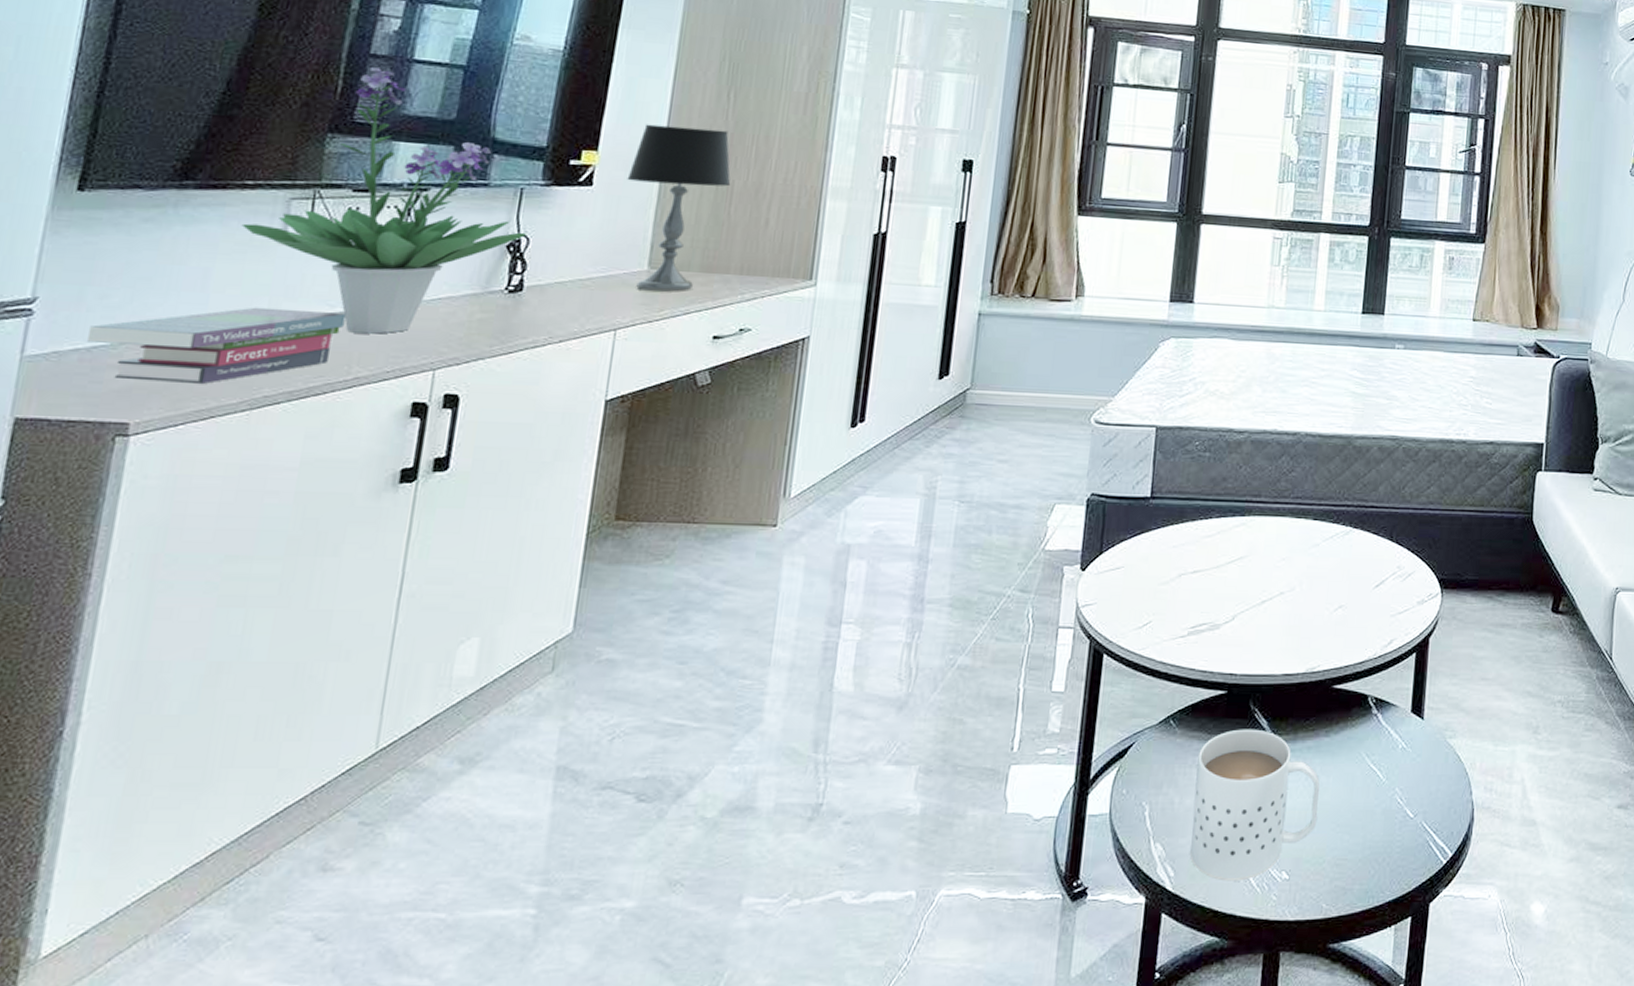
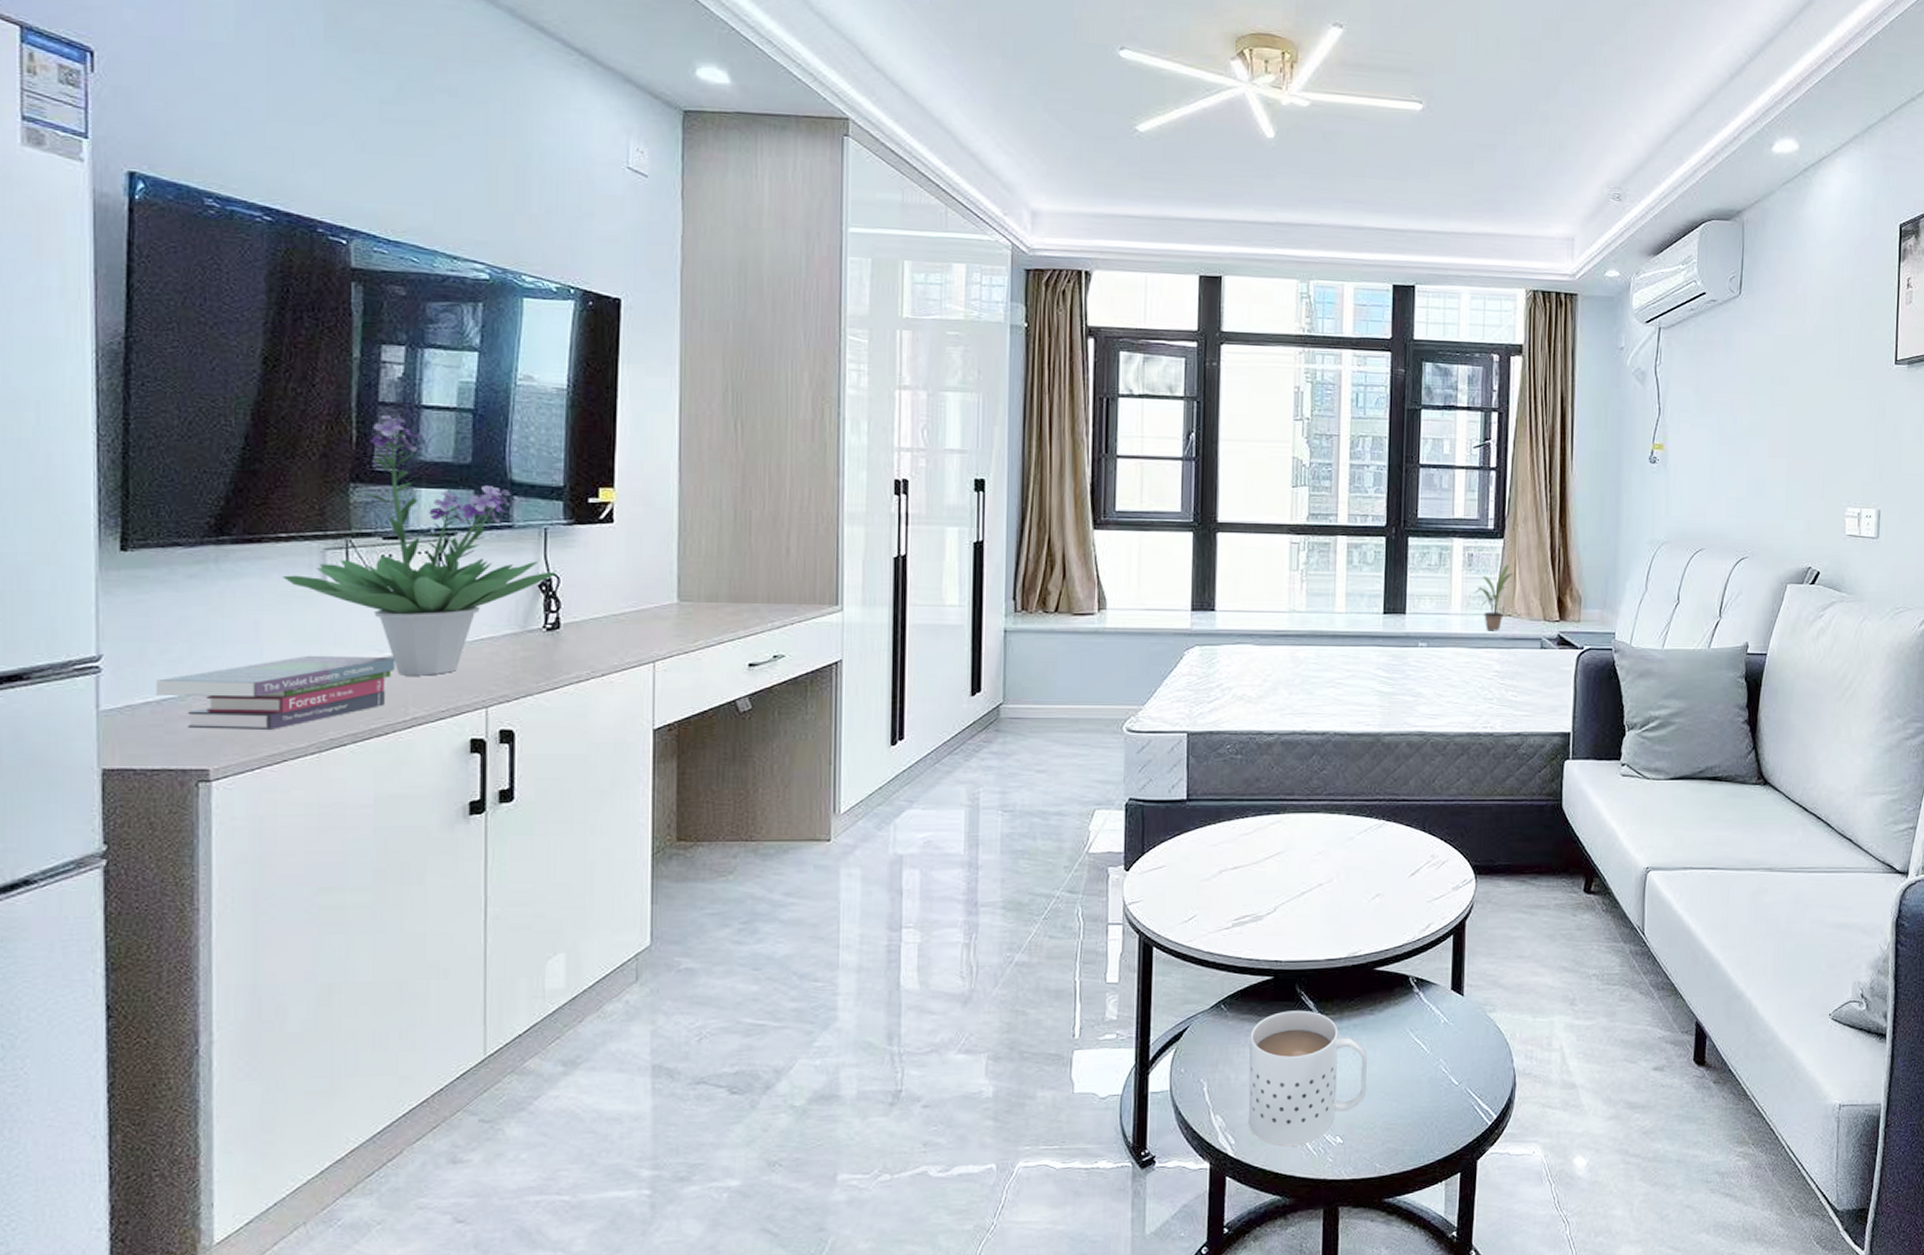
table lamp: present [627,124,731,293] -> none [646,459,748,624]
potted plant: none [1453,269,1497,336] -> present [1474,564,1518,631]

